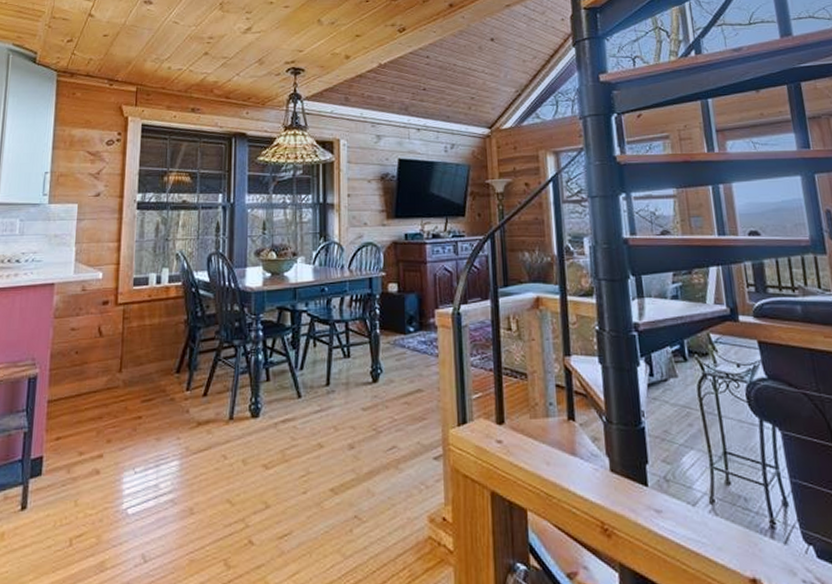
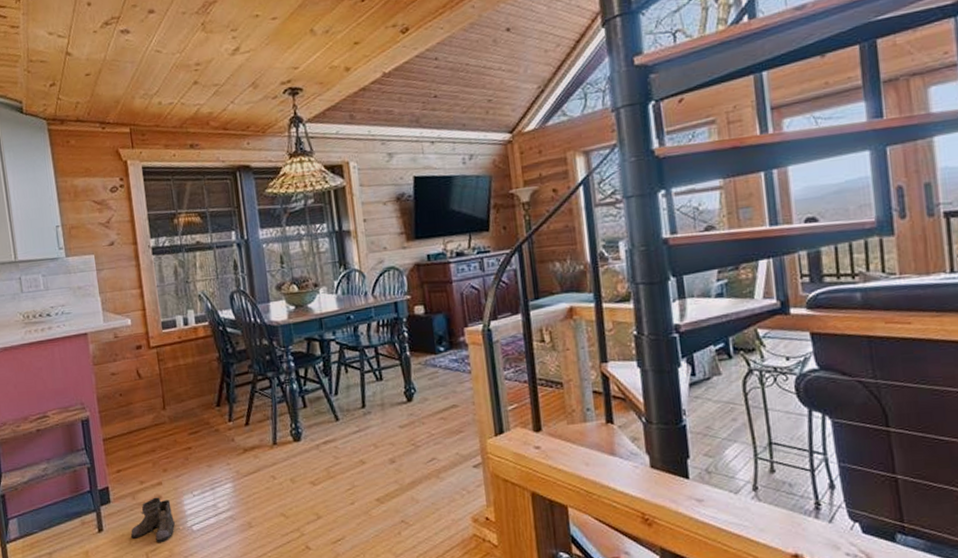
boots: none [56,472,114,526] -> present [130,497,180,542]

